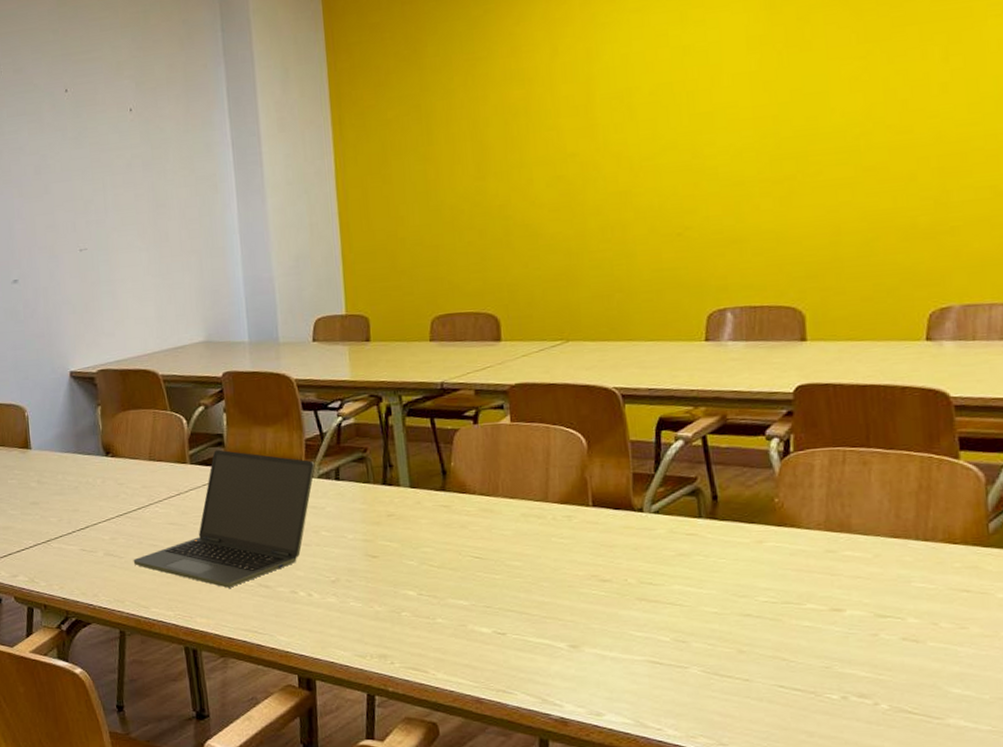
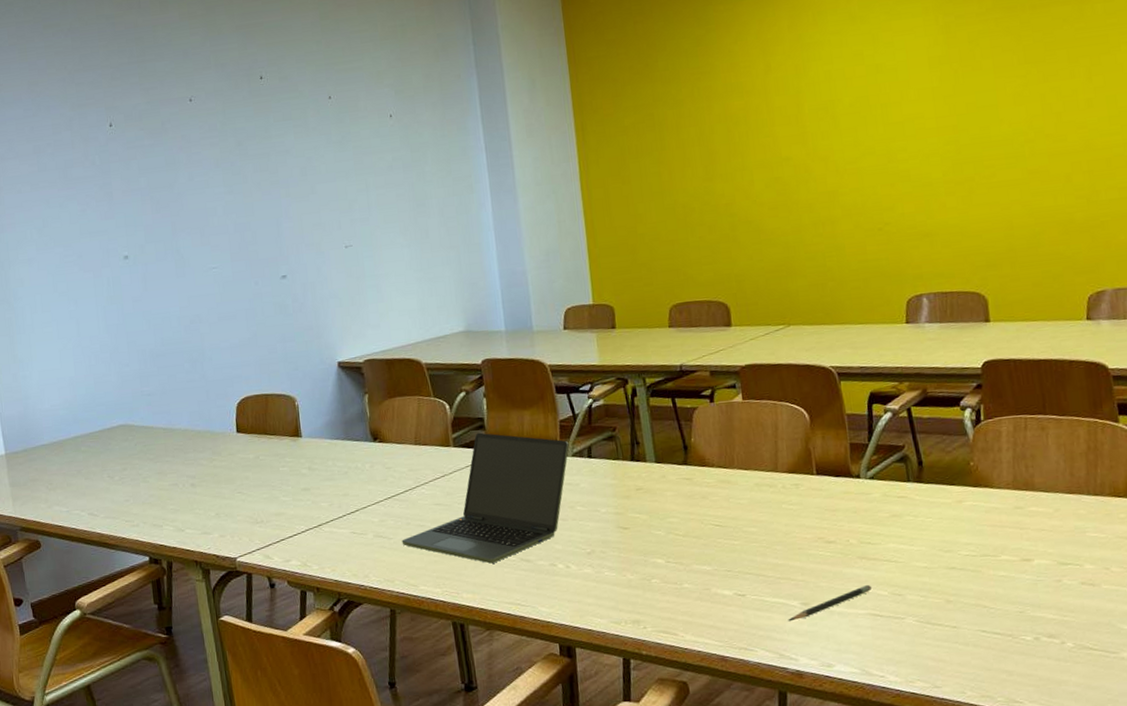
pencil: none [553,628,651,665] -> present [788,584,871,622]

